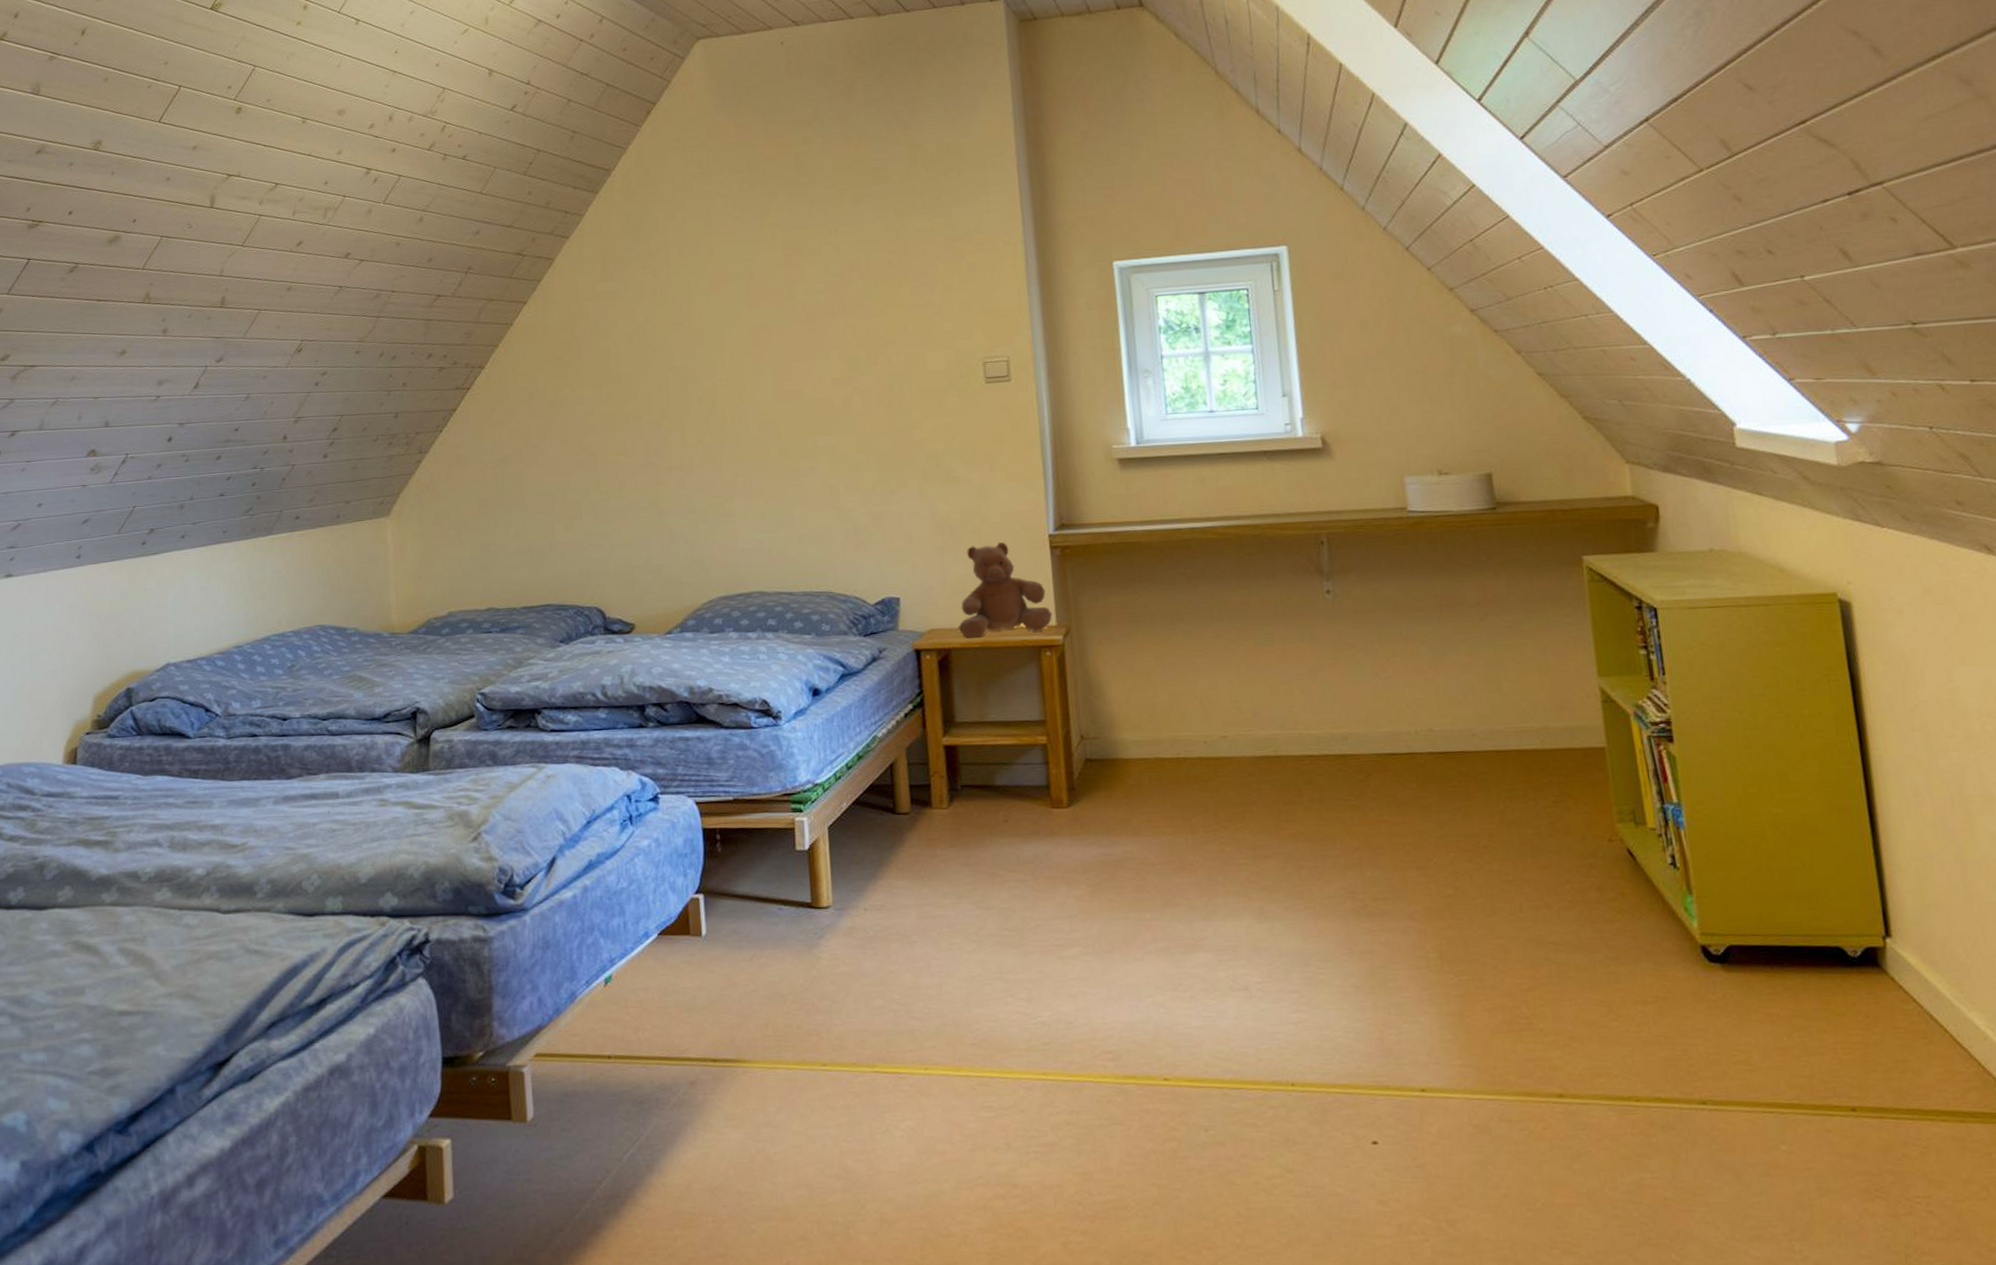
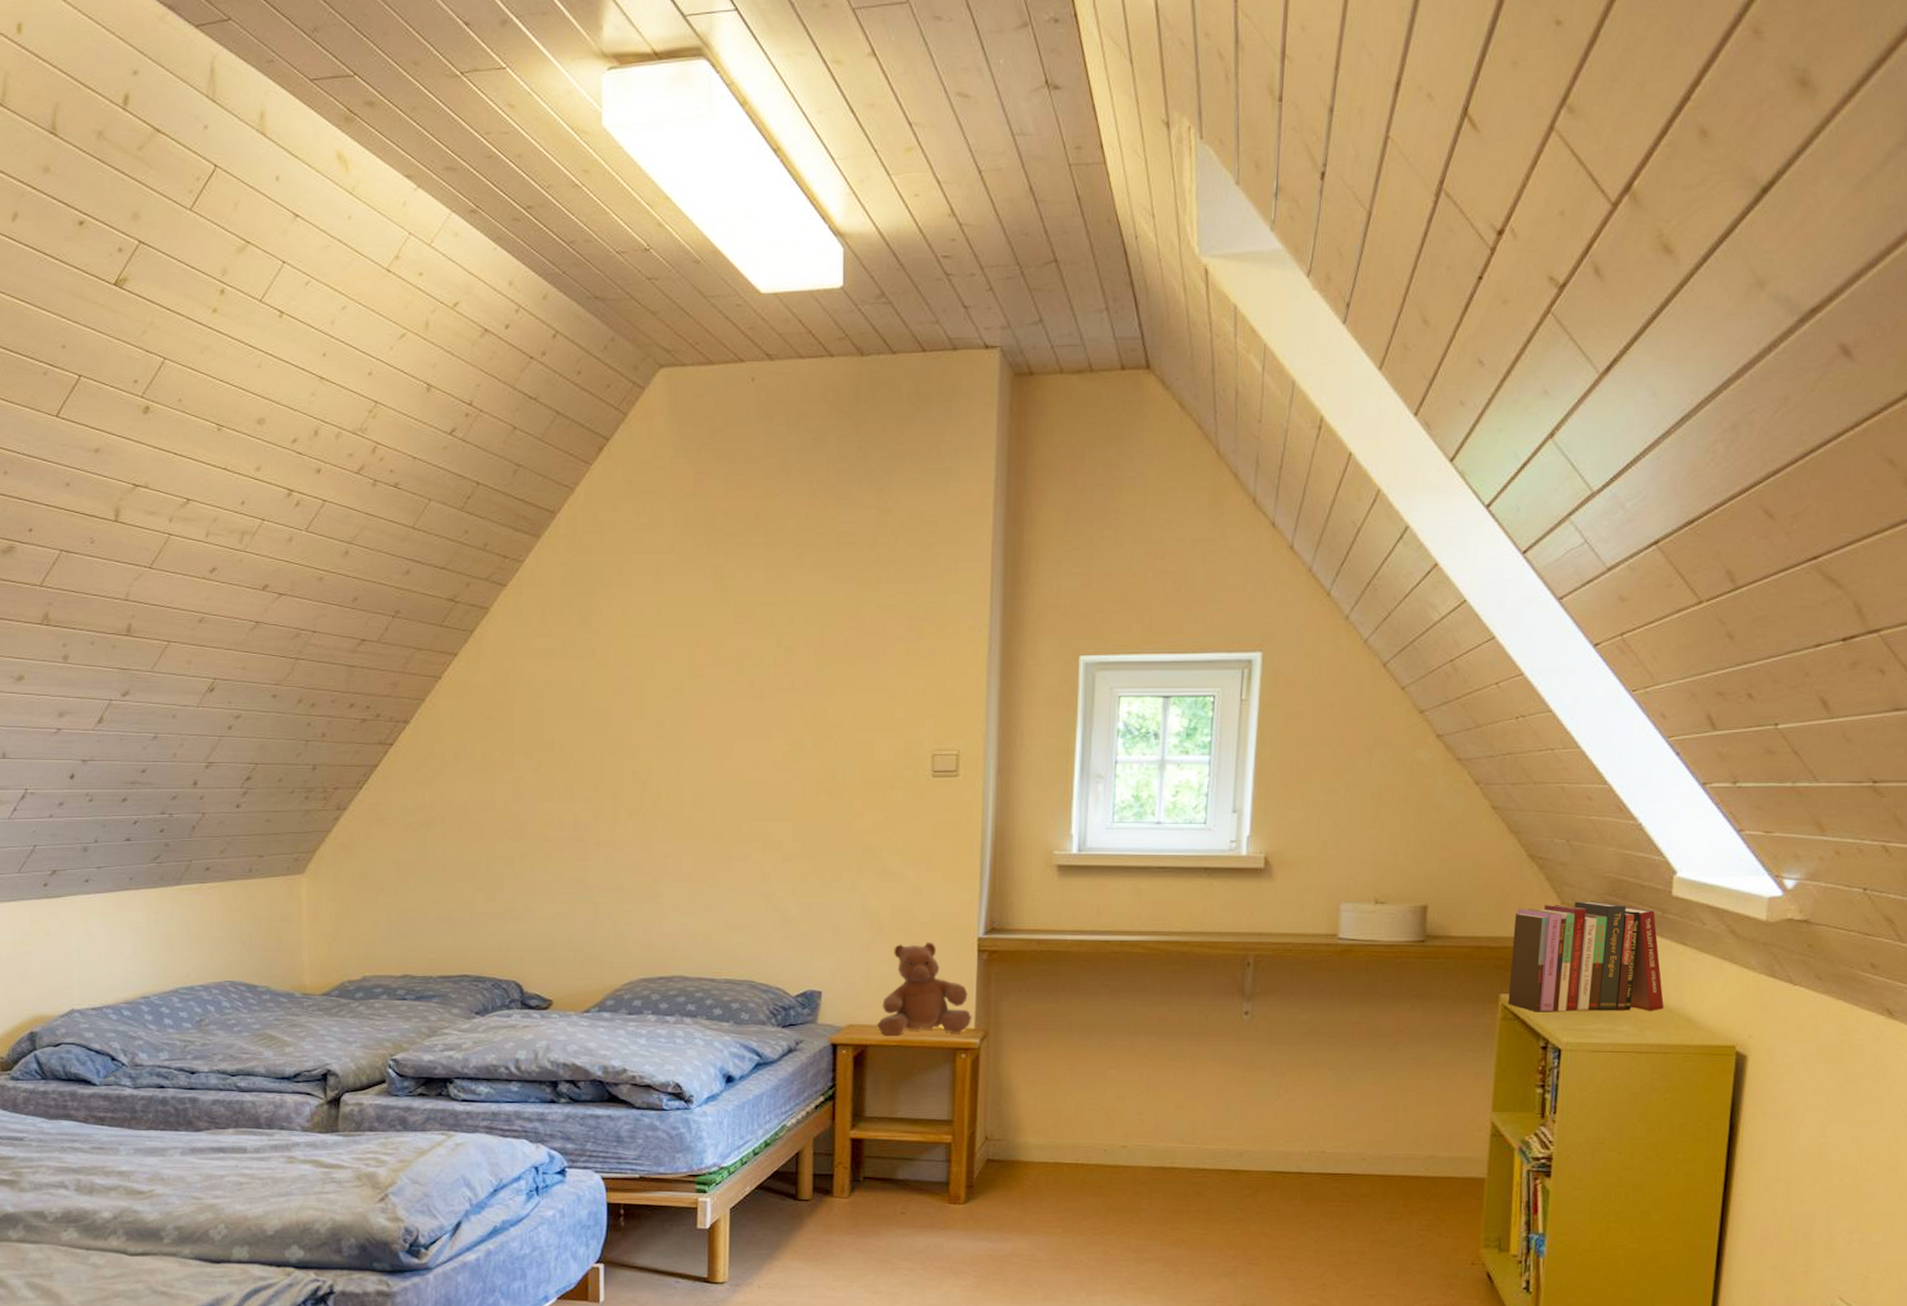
books: none [1582,457,1754,572] -> present [1507,901,1664,1012]

